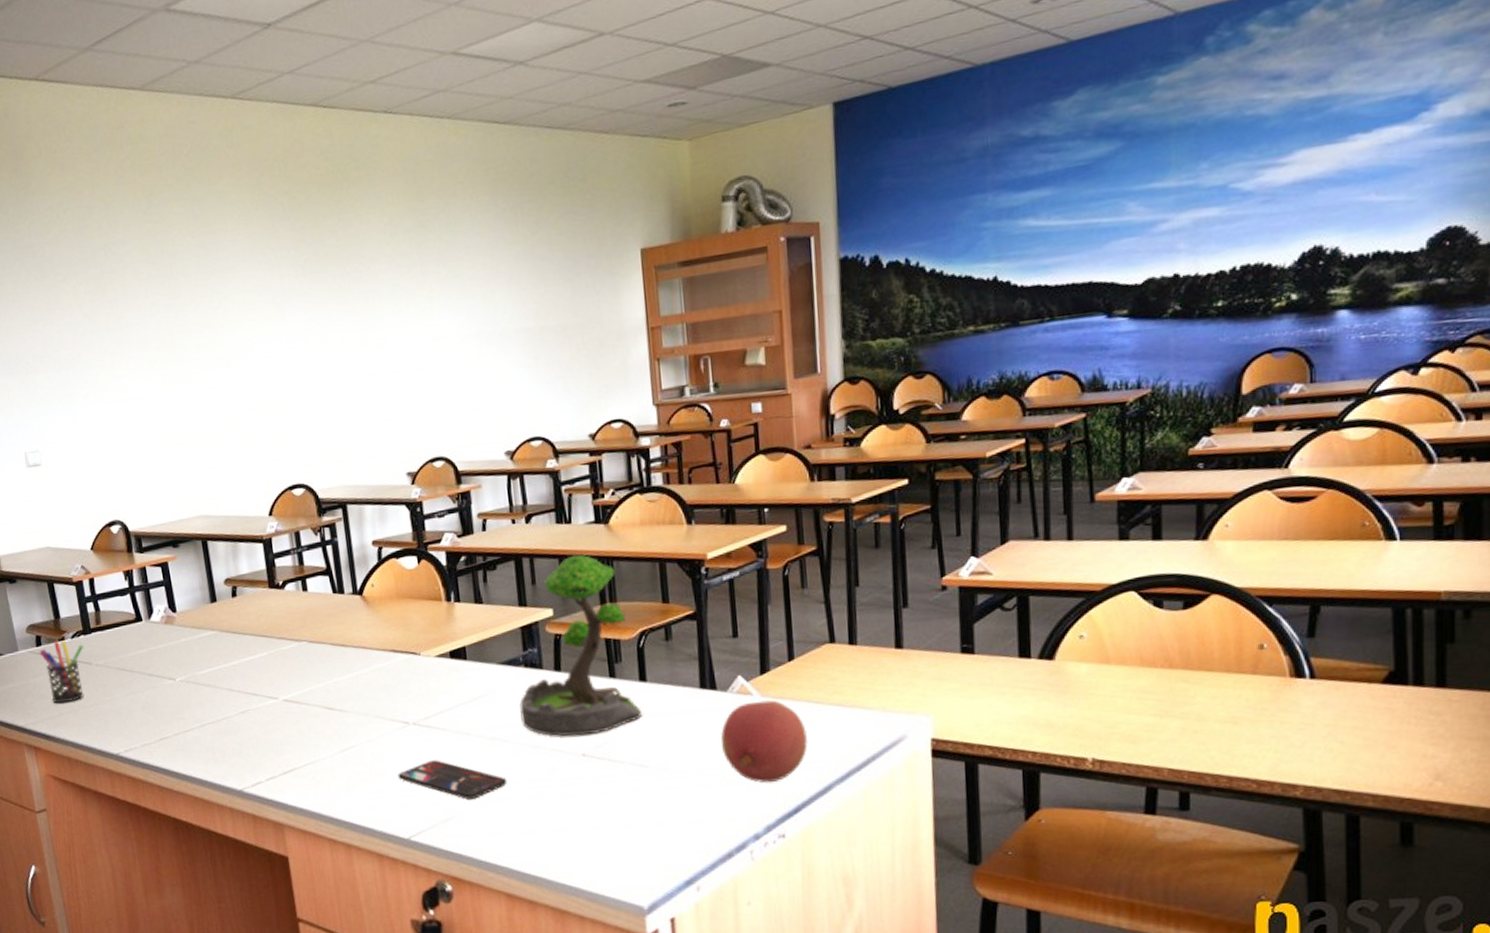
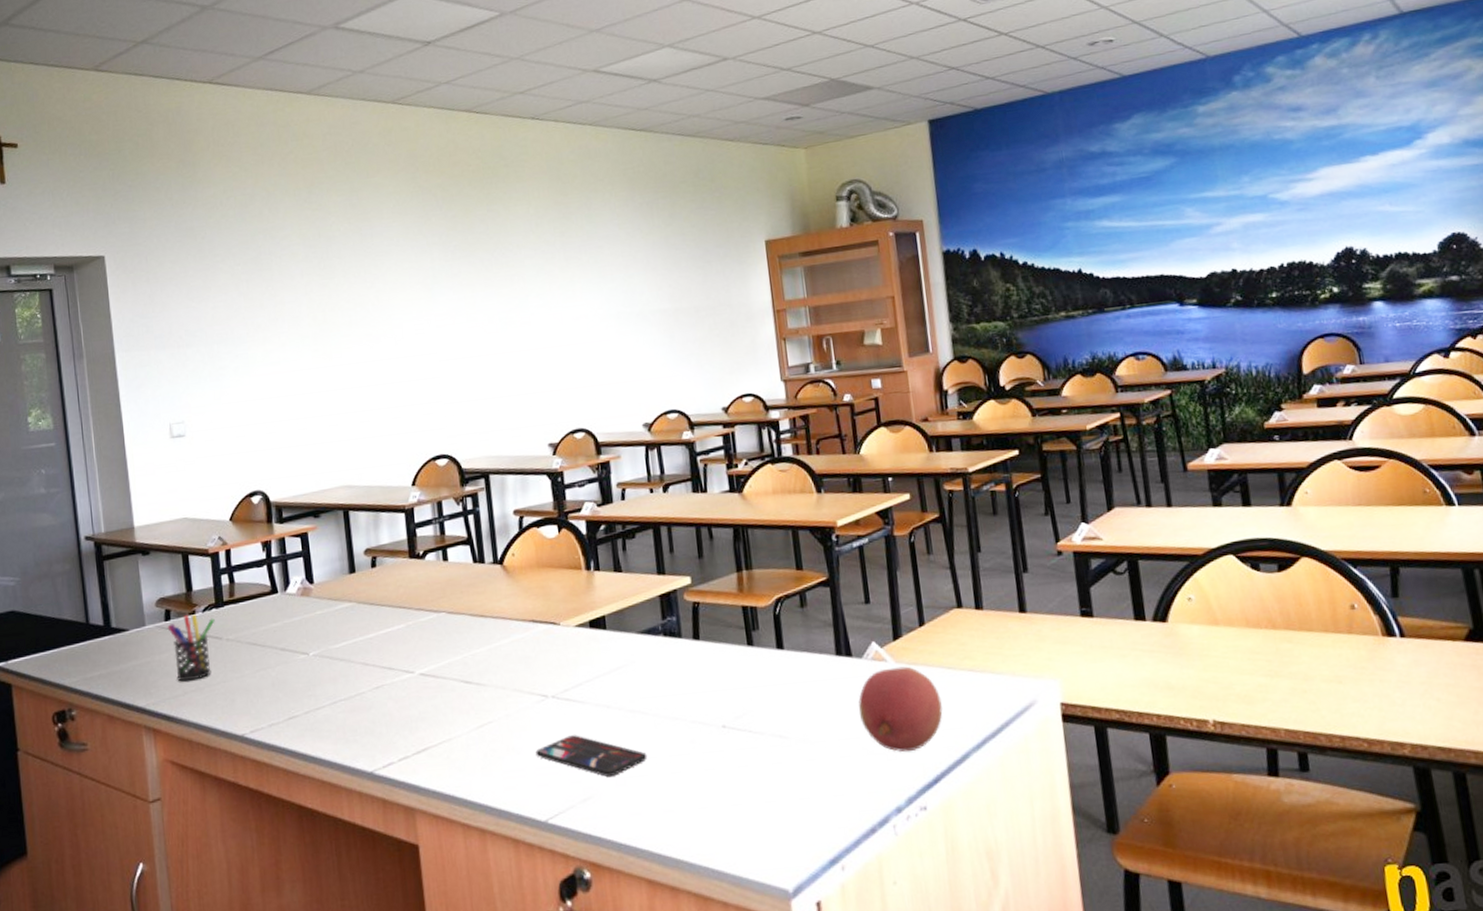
plant: present [519,554,642,737] -> none [659,522,781,708]

